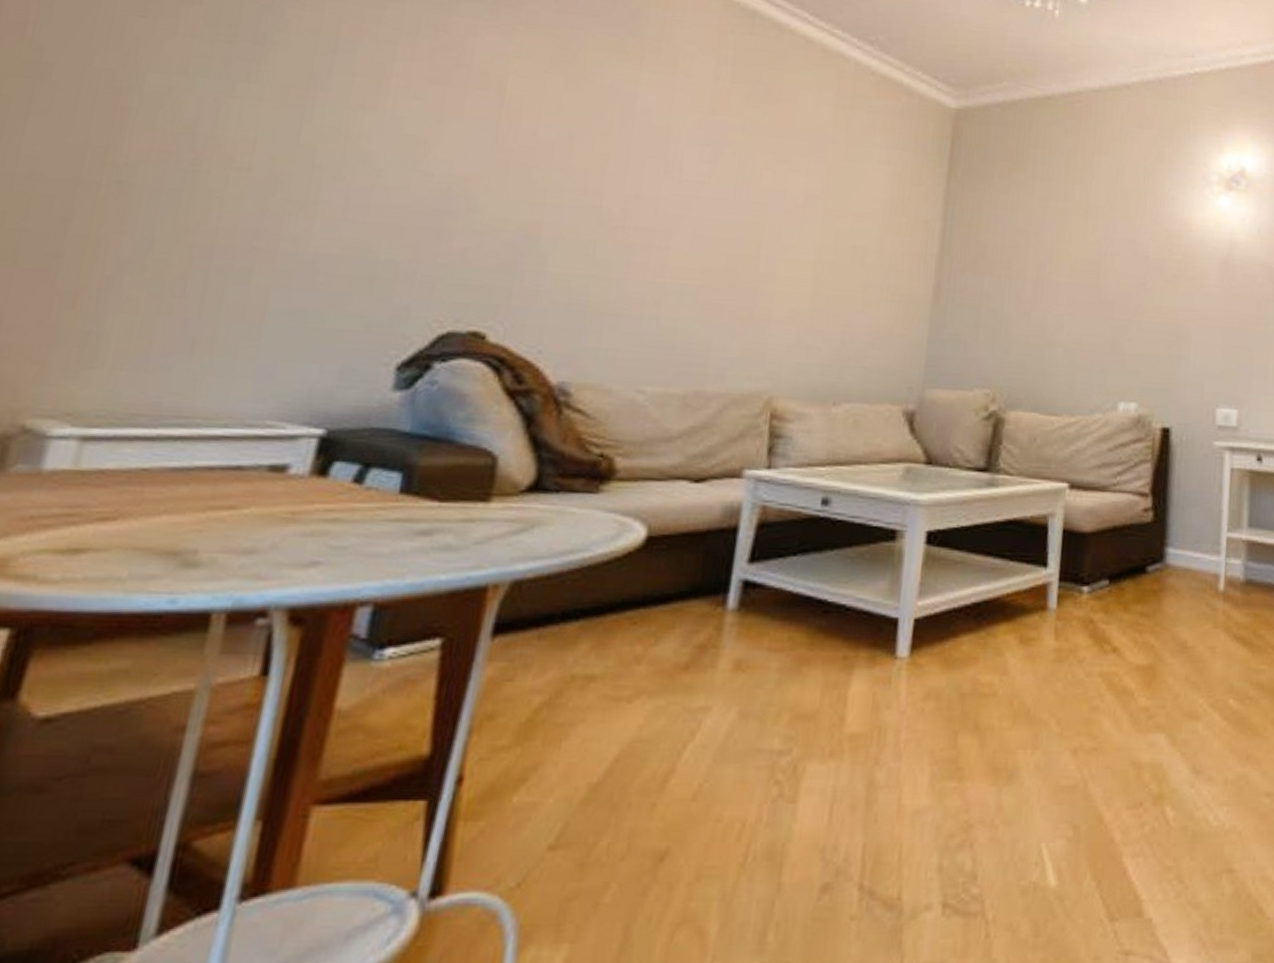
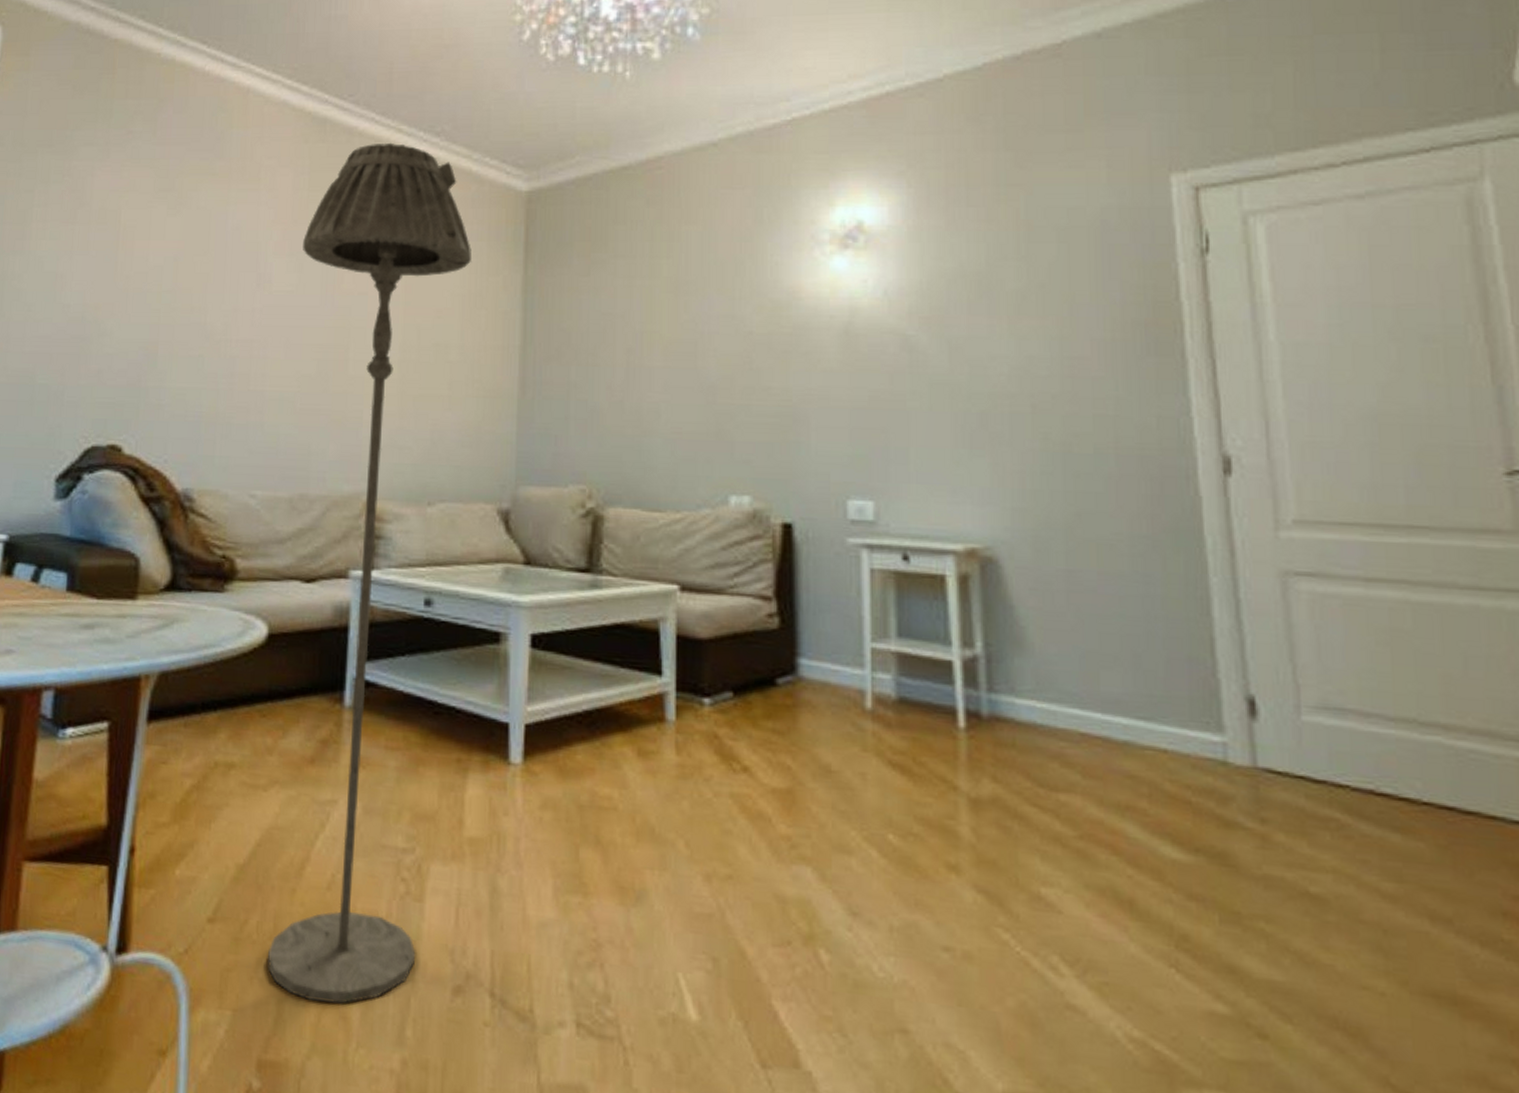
floor lamp: none [616,43,897,920] -> present [267,142,471,1004]

